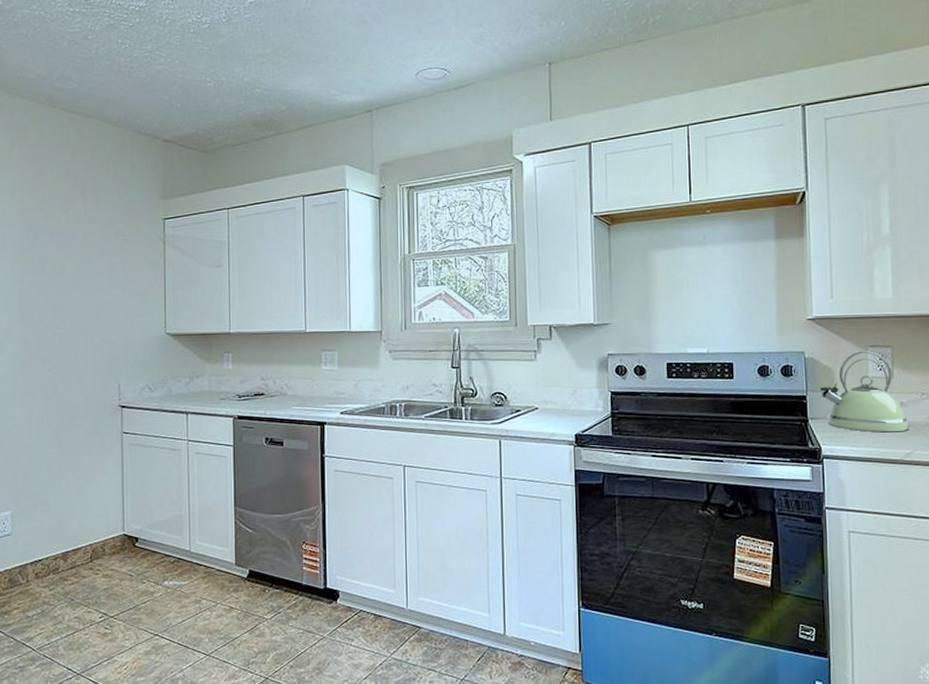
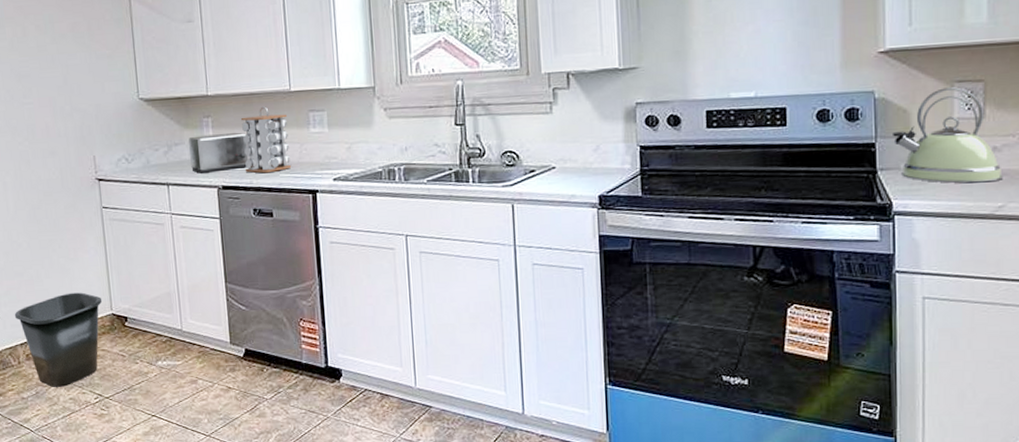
waste bin: none [27,513,115,606] -> present [14,292,103,387]
toaster: none [209,367,264,405] -> present [188,132,249,174]
spice rack: none [258,345,303,406] -> present [240,106,292,174]

